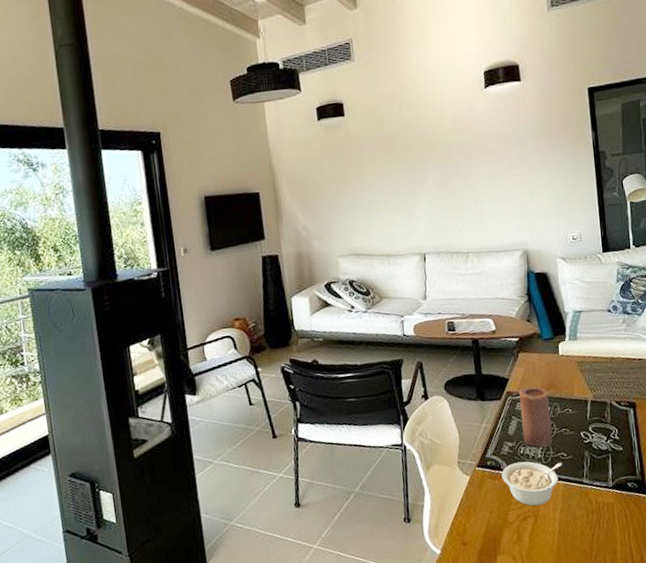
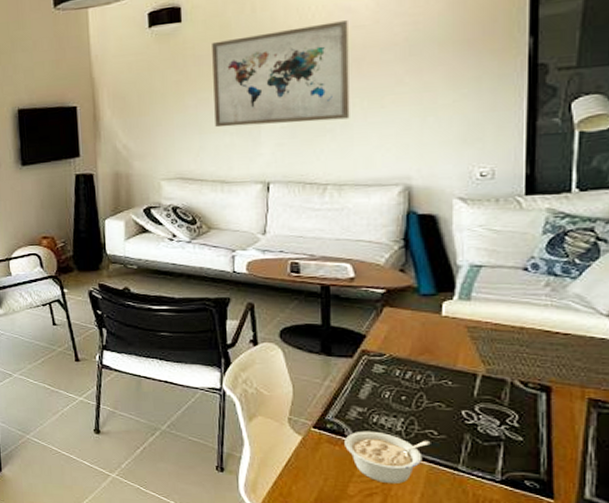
wall art: none [371,117,480,208] -> present [212,20,350,128]
candle: present [519,386,553,448] -> none [378,347,420,420]

